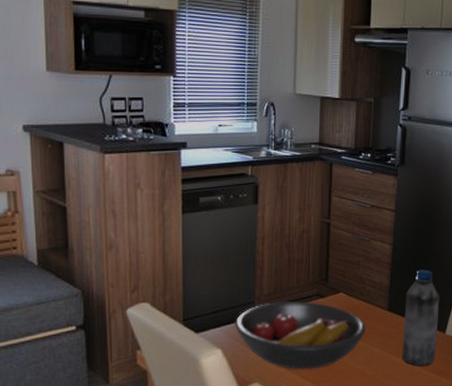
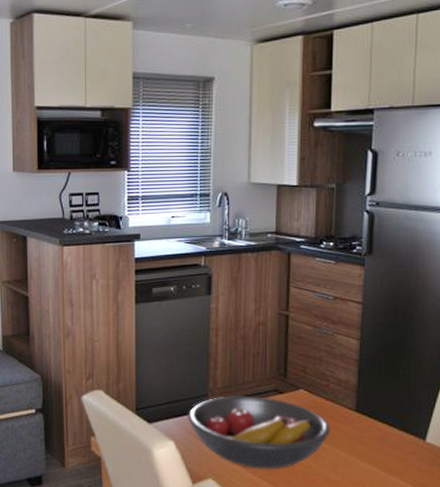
water bottle: present [401,269,440,366] -> none [373,368,418,476]

